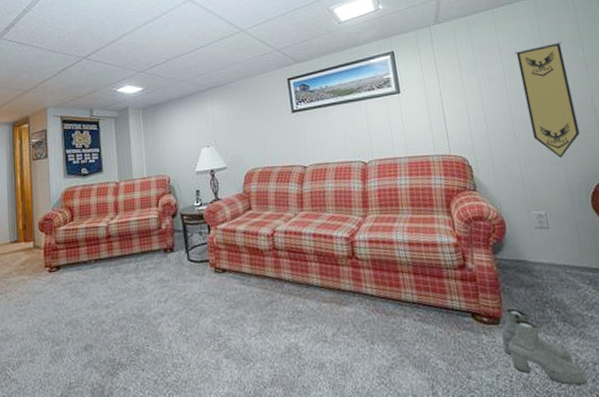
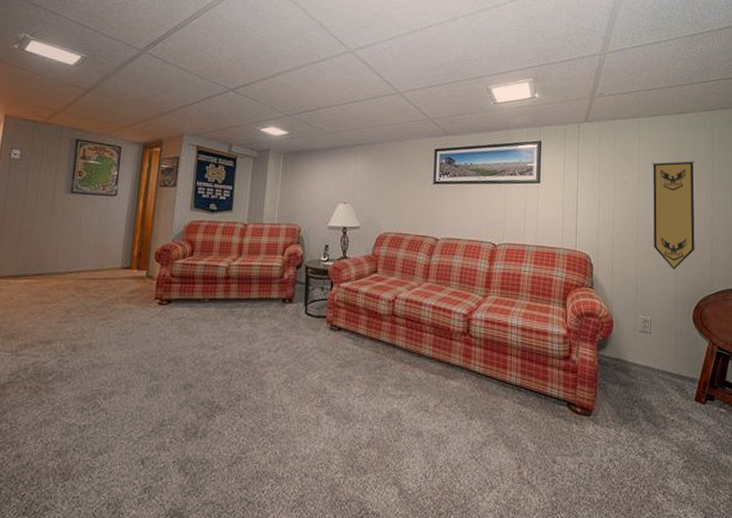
boots: present [500,308,588,386] -> none [590,403,659,481]

